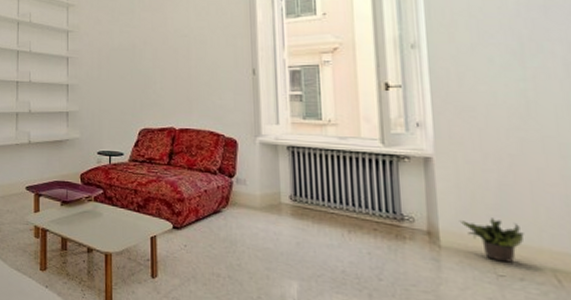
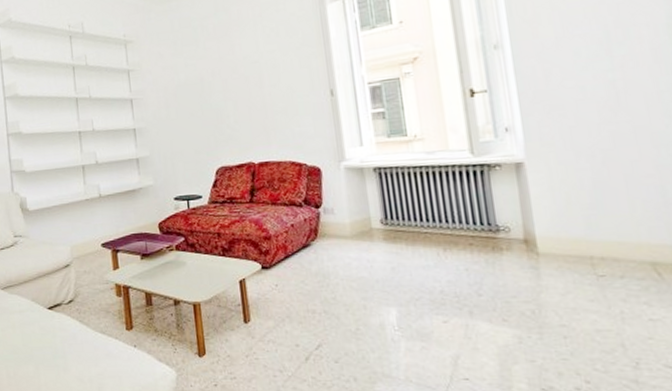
potted plant: present [459,218,524,263] -> none [555,218,622,262]

